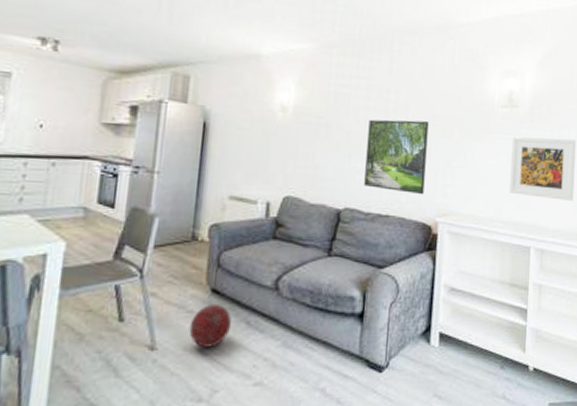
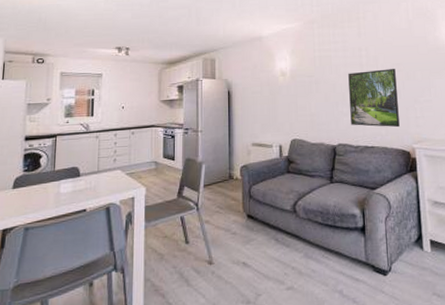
ball: present [189,305,232,348] -> none [235,227,265,261]

